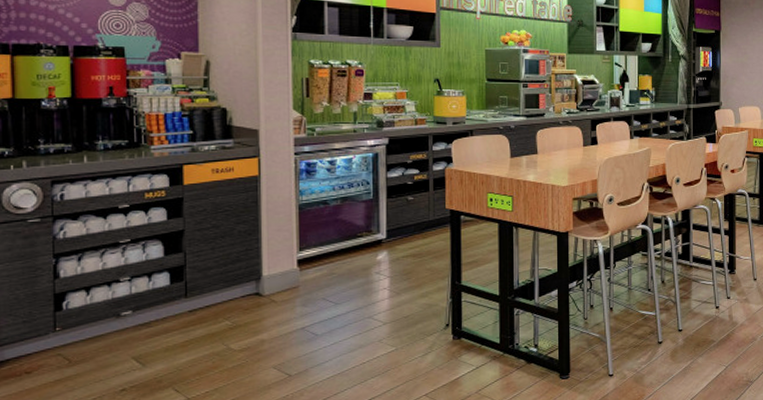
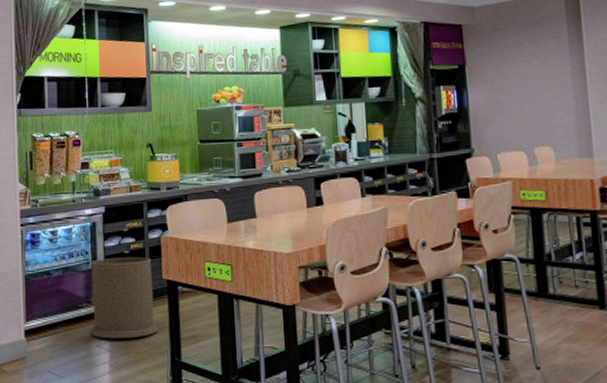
trash can: none [370,187,440,266] -> present [90,257,158,339]

